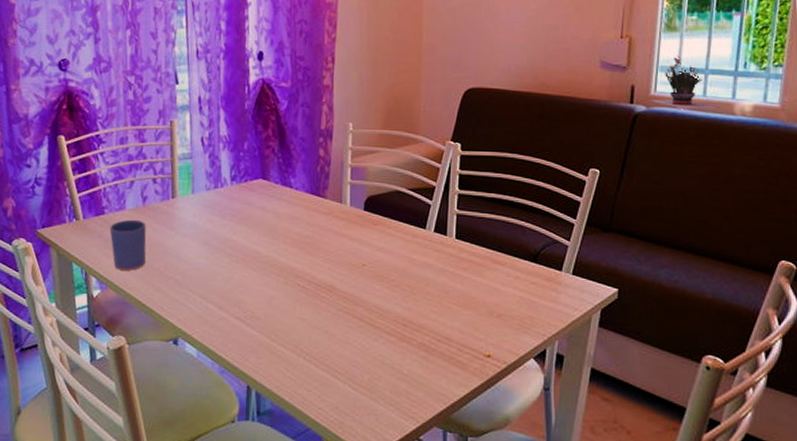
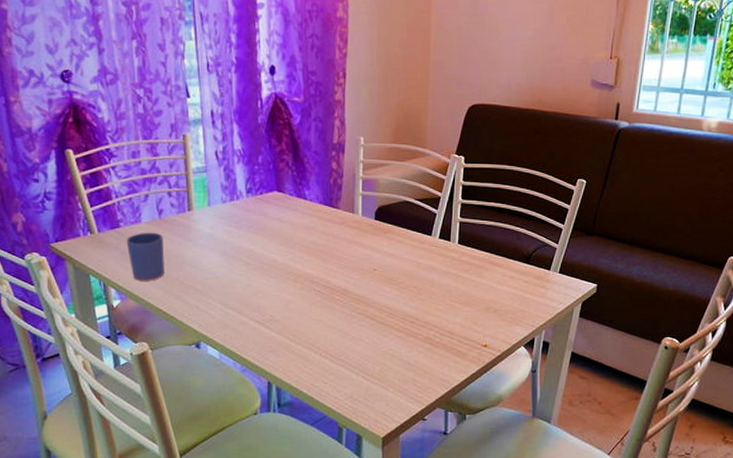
potted flower: present [649,55,721,109] -> none [631,76,692,125]

